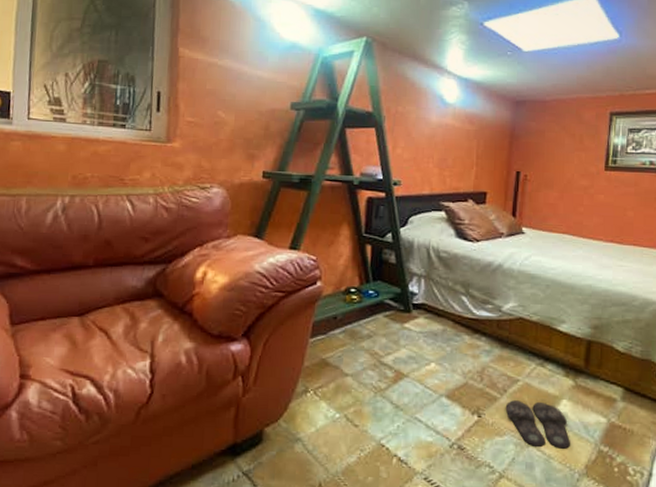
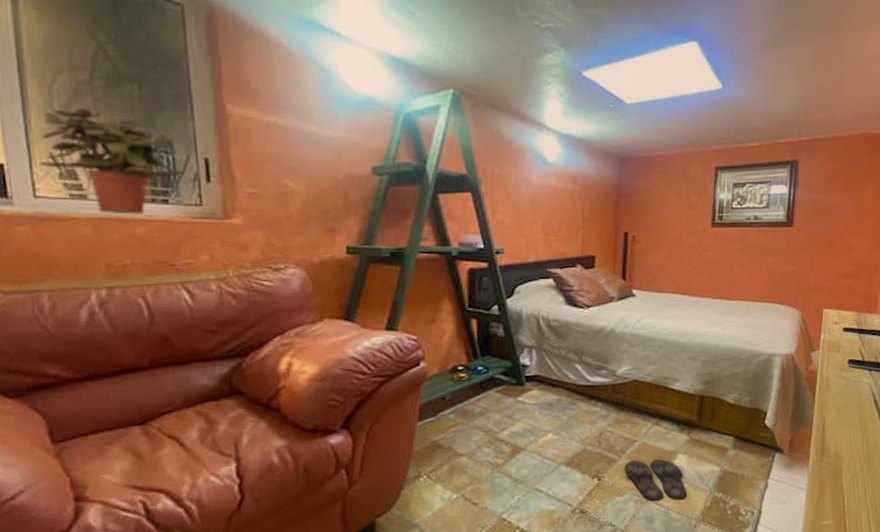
potted plant: none [35,49,143,136] -> present [38,108,187,215]

